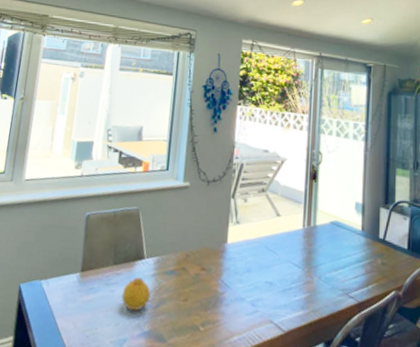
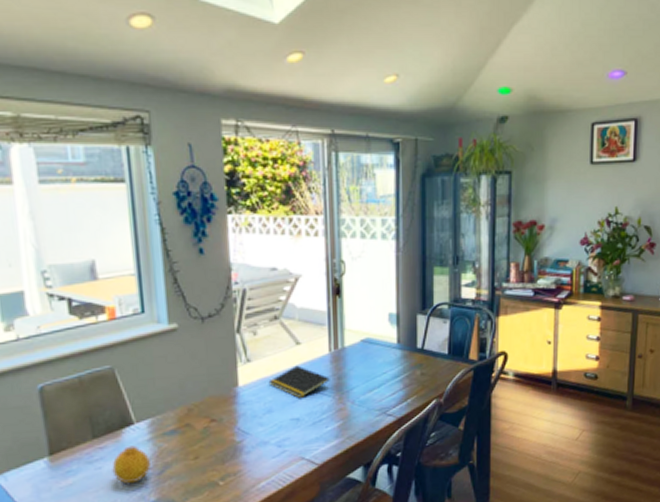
notepad: none [251,234,302,264] -> present [268,365,330,398]

